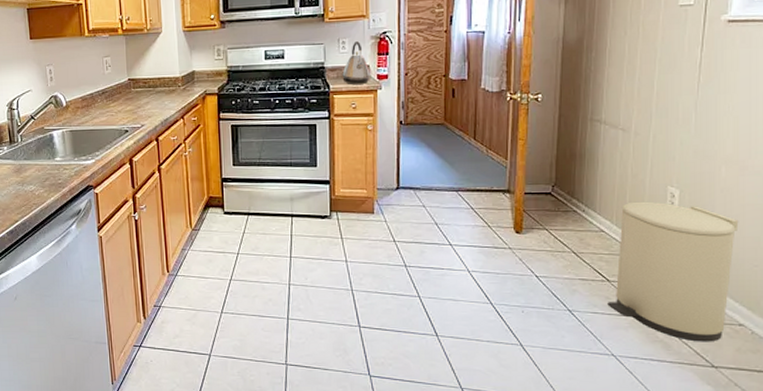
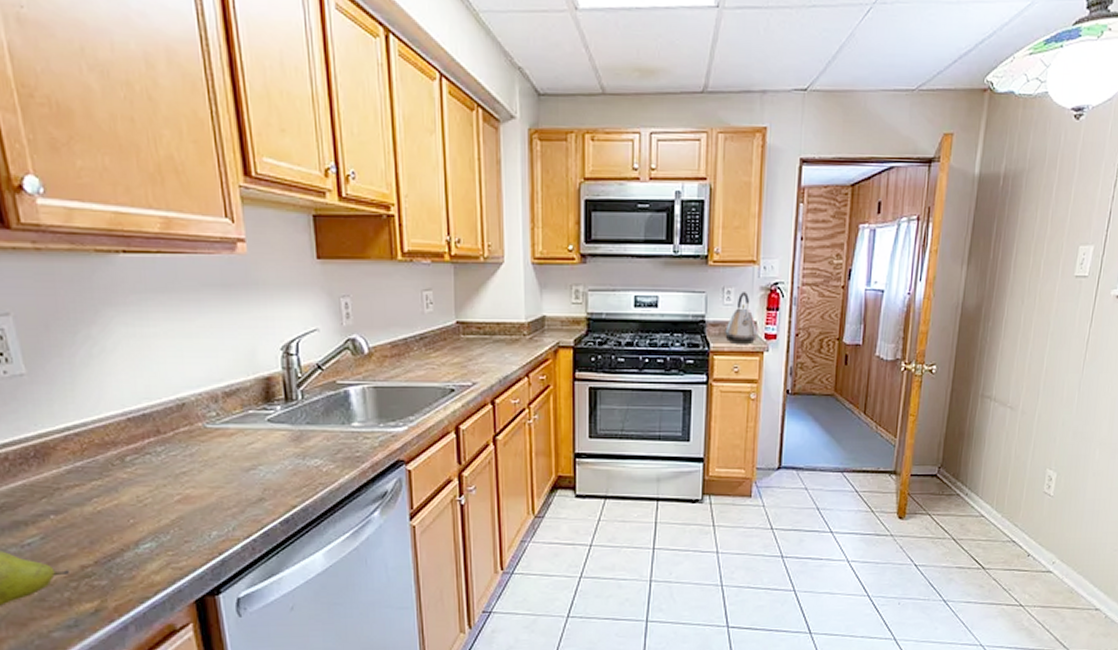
pedal bin: present [607,201,739,342] -> none [980,484,1106,628]

